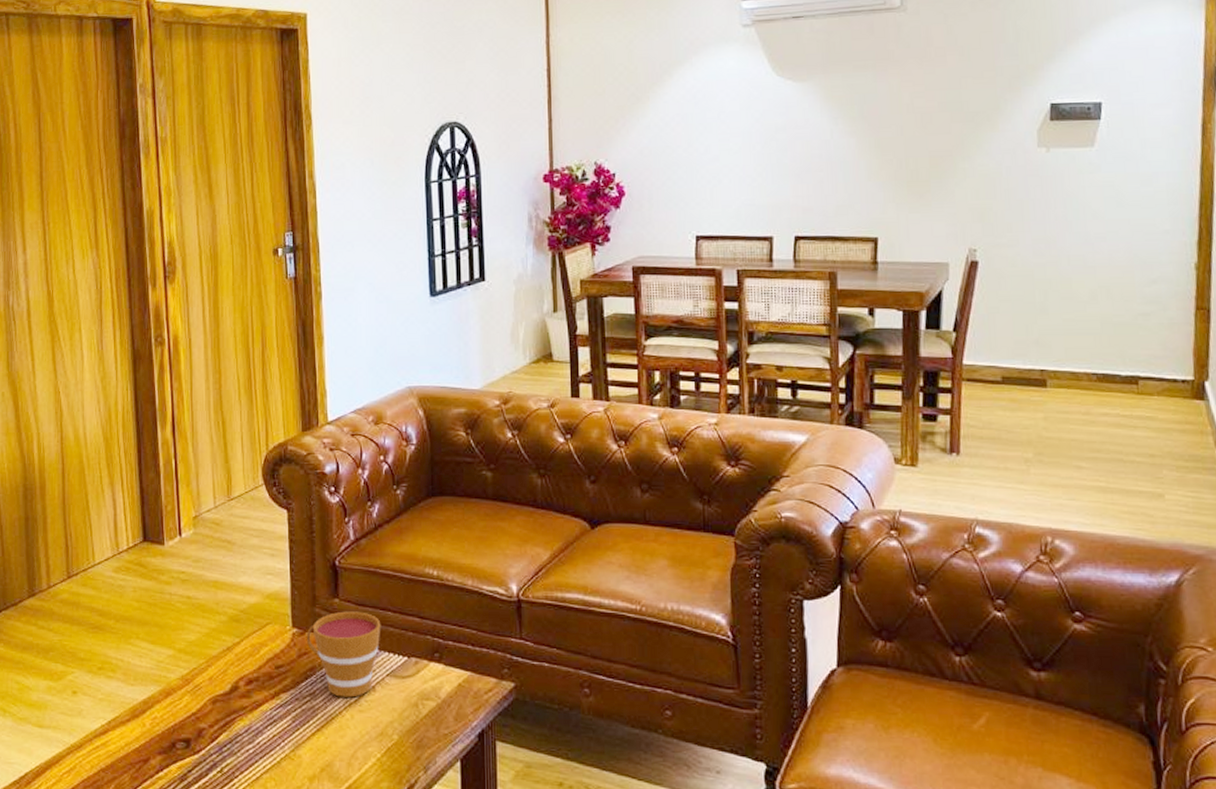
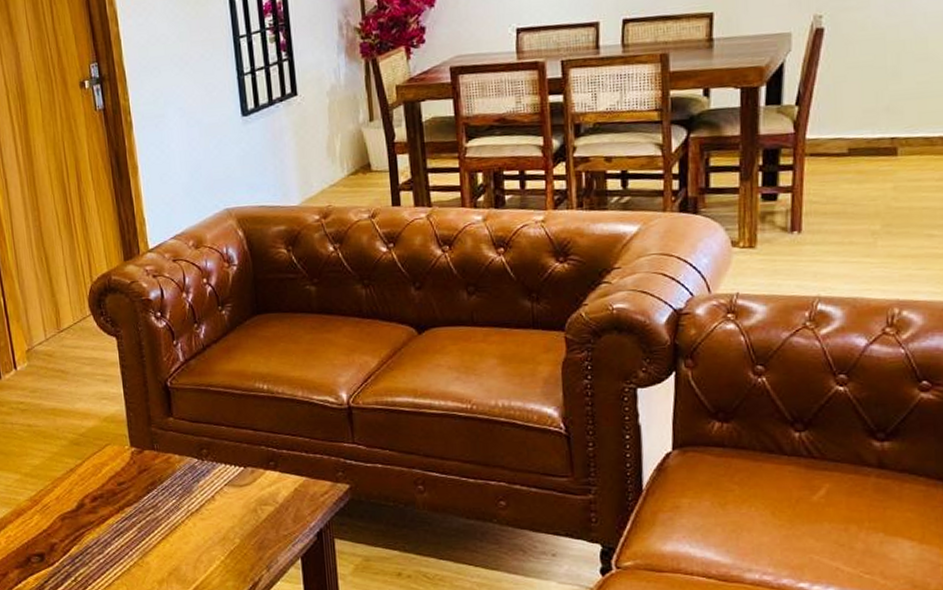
cup: present [306,611,381,698] -> none [144,428,216,508]

